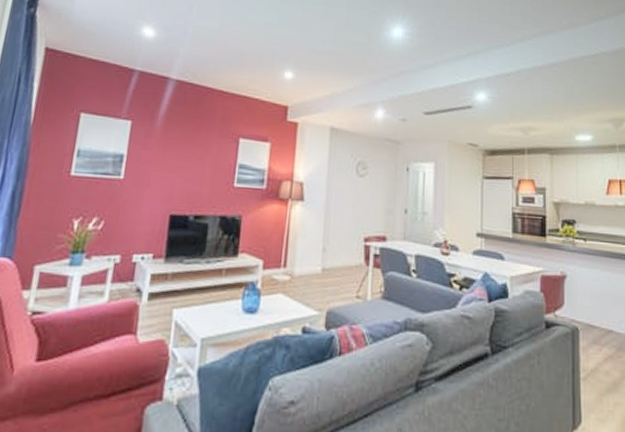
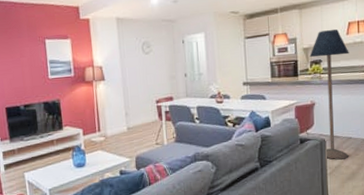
floor lamp: none [561,184,610,361] -> present [310,29,349,160]

